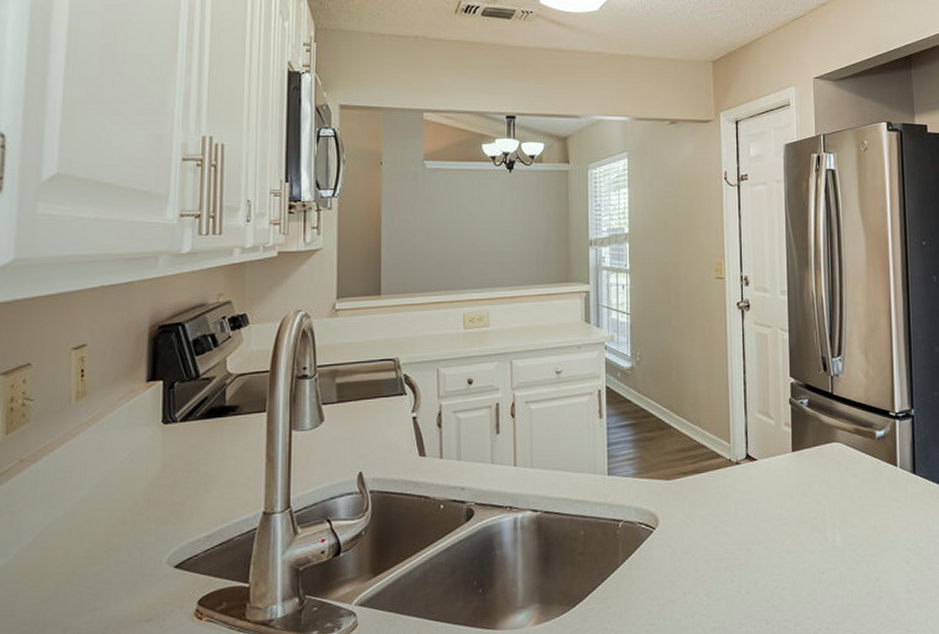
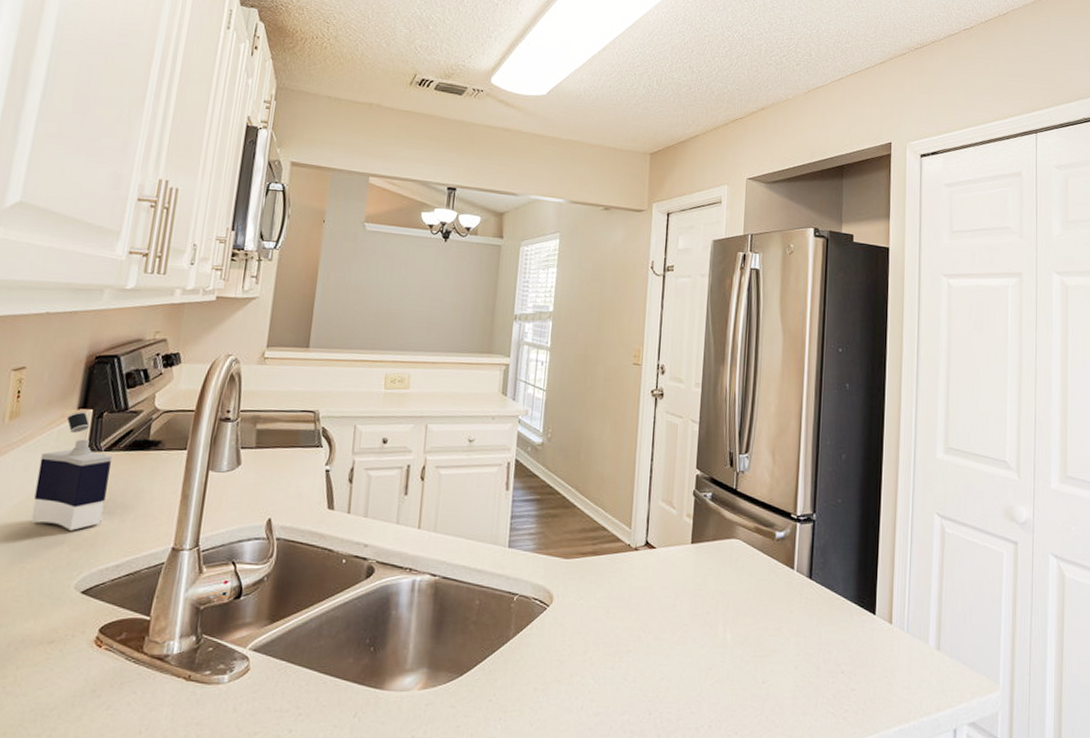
perfume bottle: none [112,384,188,506] -> present [30,411,112,531]

